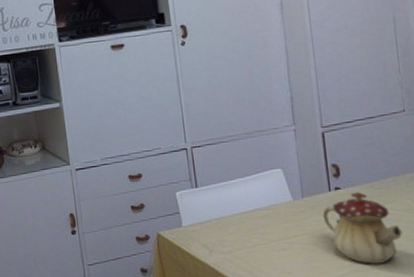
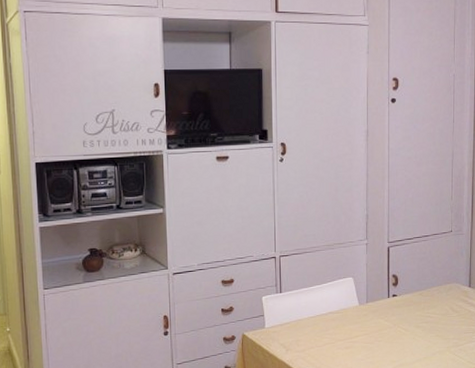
teapot: present [322,192,403,264] -> none [381,299,440,359]

